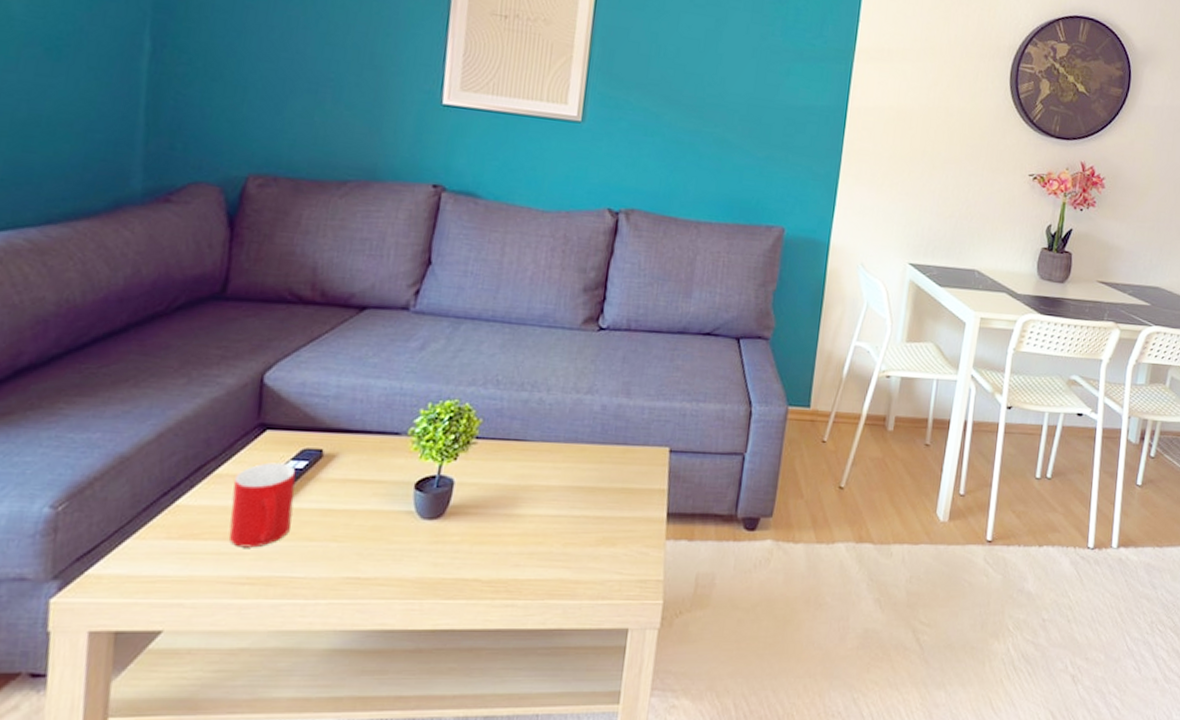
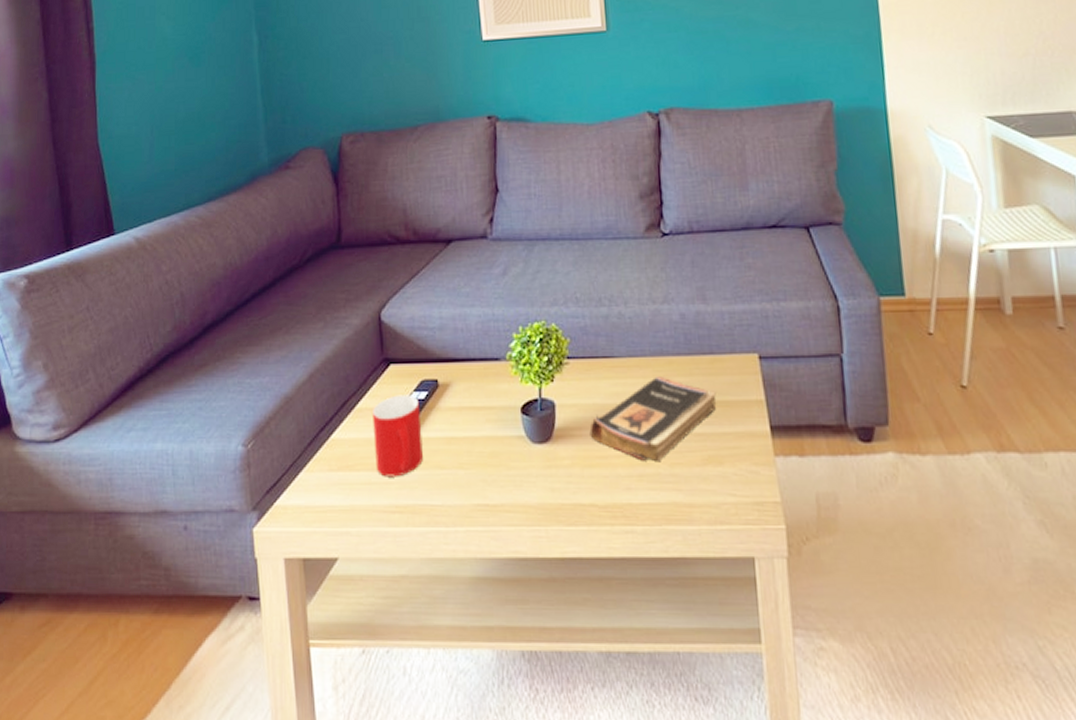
book: none [486,462,622,542] -> present [589,376,717,462]

